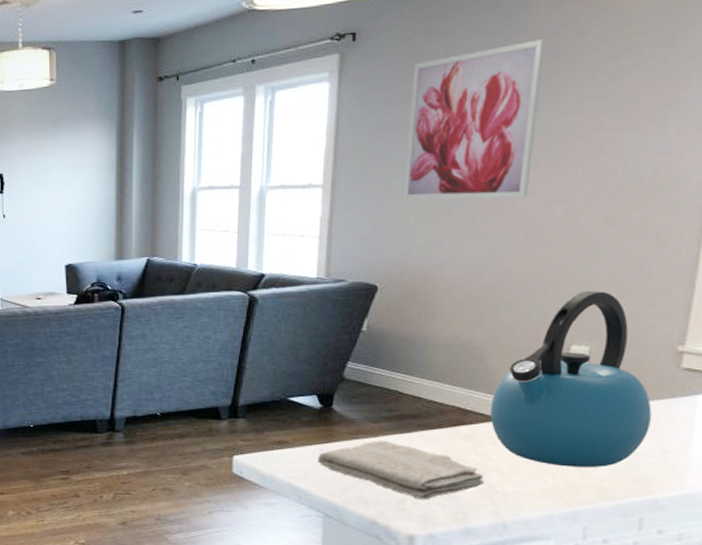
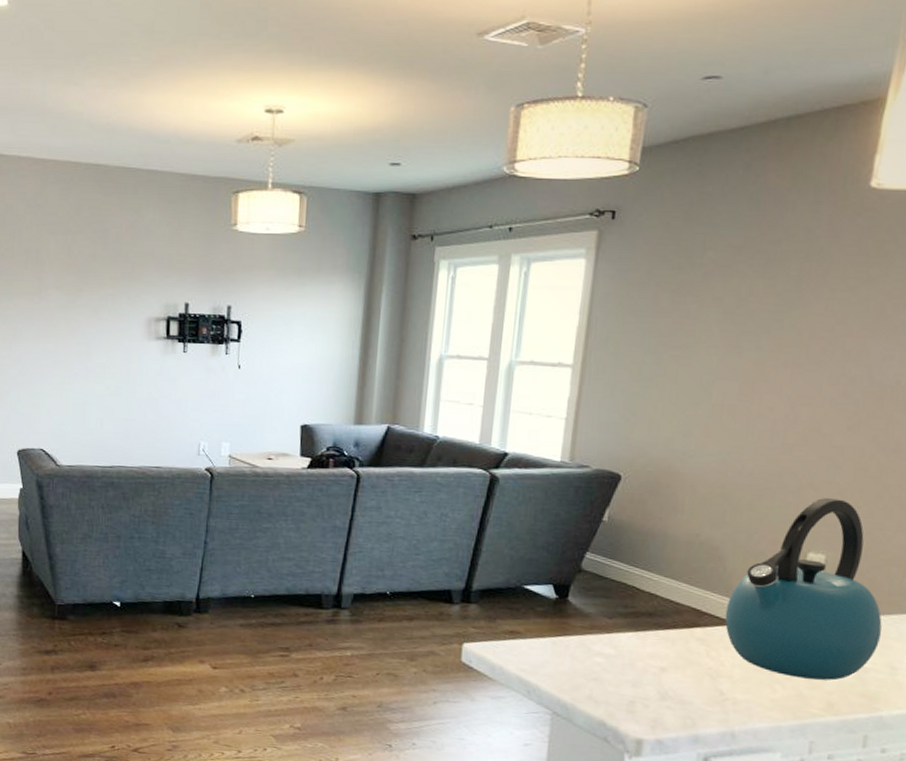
washcloth: present [318,440,485,500] -> none [549,637,716,703]
wall art: present [403,39,546,201] -> none [652,237,801,398]

